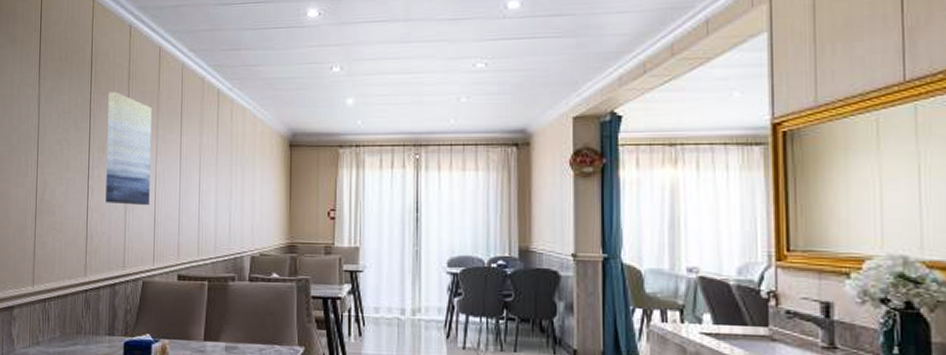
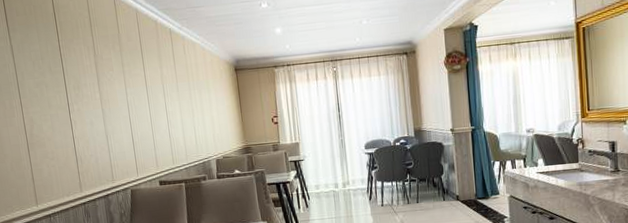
wall art: present [106,91,152,205] -> none [74,37,126,131]

